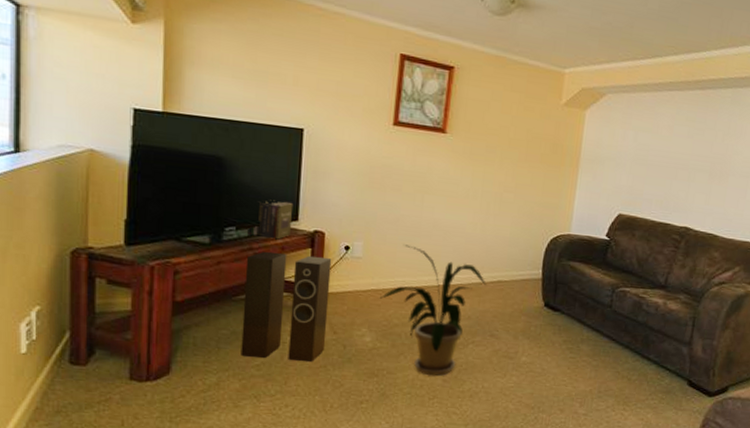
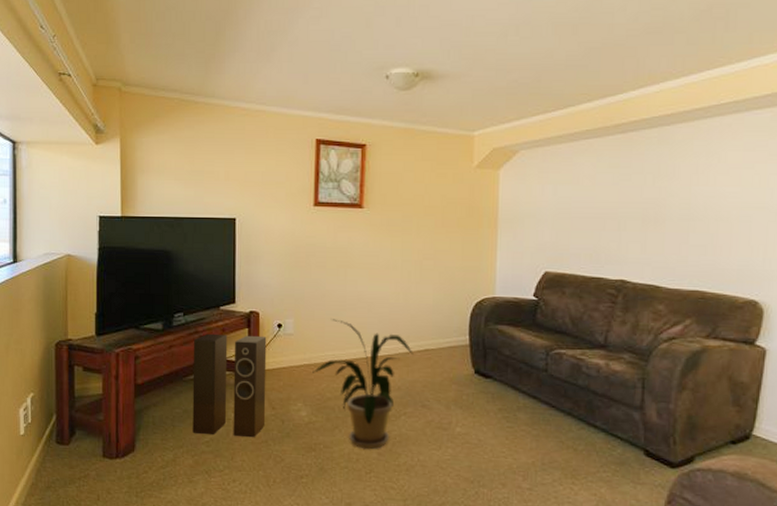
books: present [247,199,294,240] -> none [193,285,231,322]

